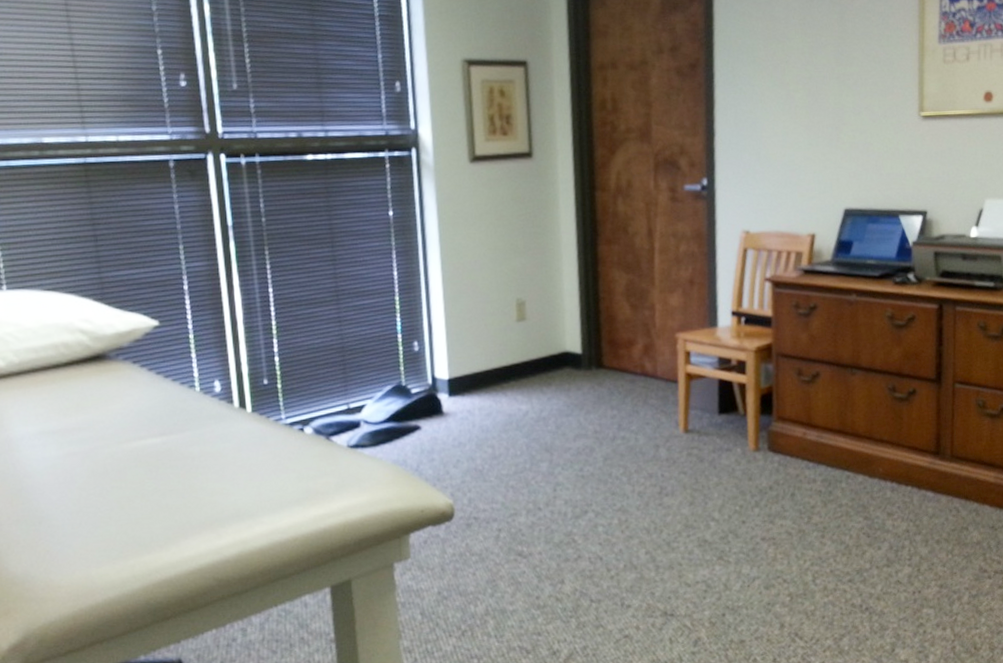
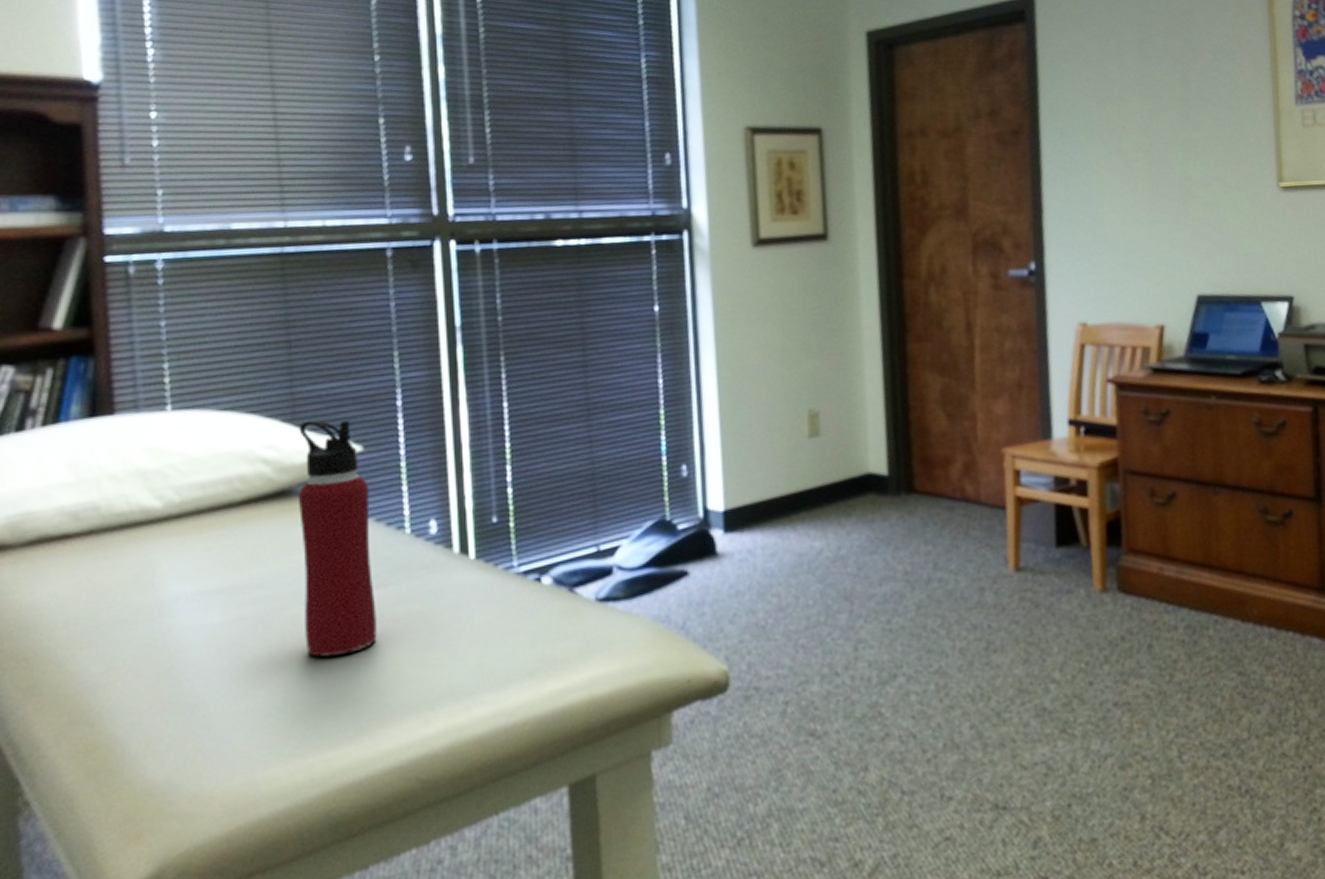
water bottle: none [107,299,178,484] -> present [297,420,377,657]

